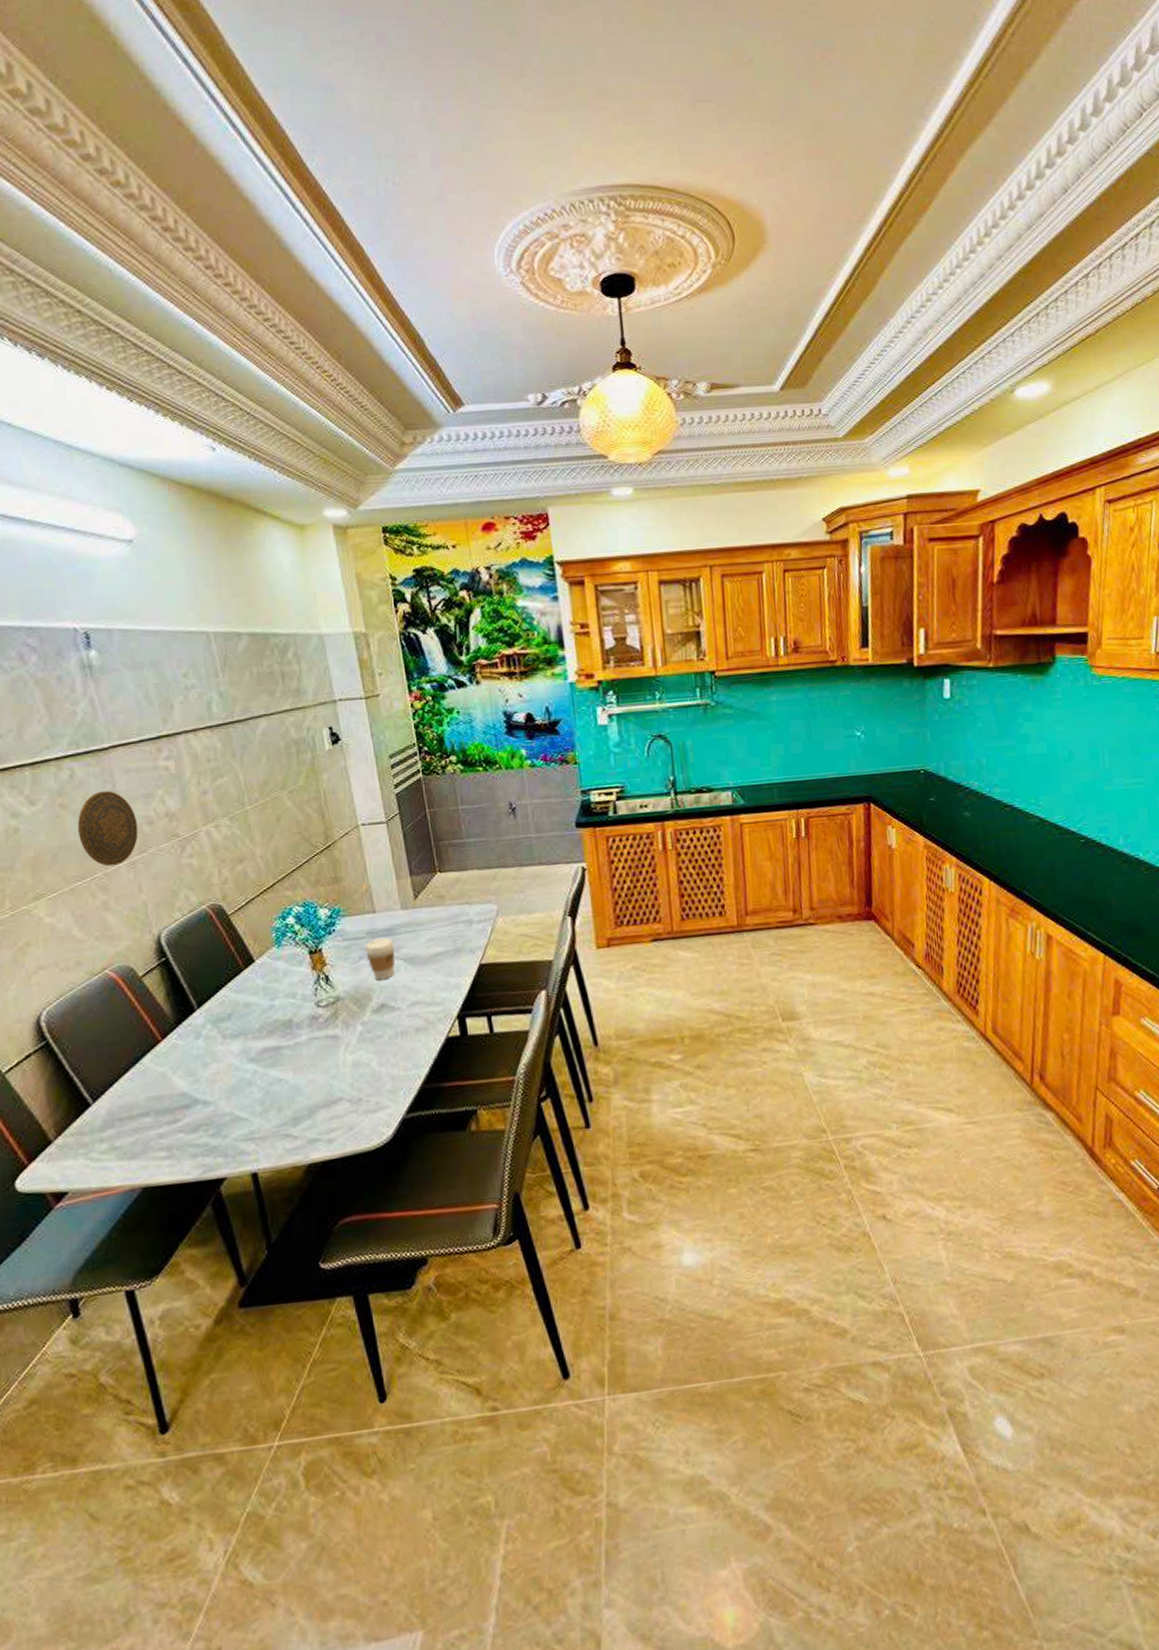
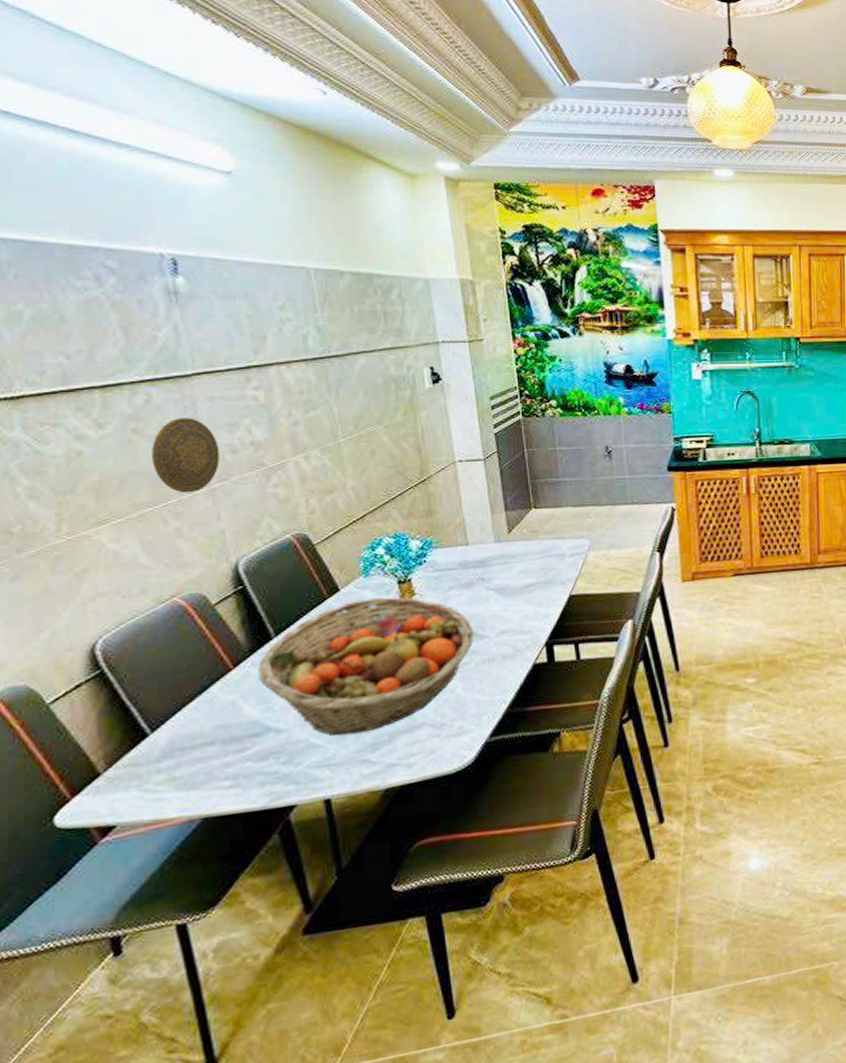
fruit basket: none [184,967,385,1109] -> present [258,597,473,736]
coffee cup: present [365,937,395,980] -> none [456,569,486,610]

